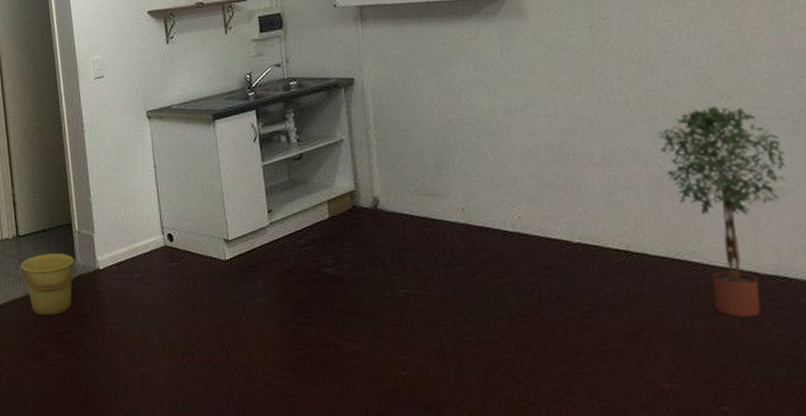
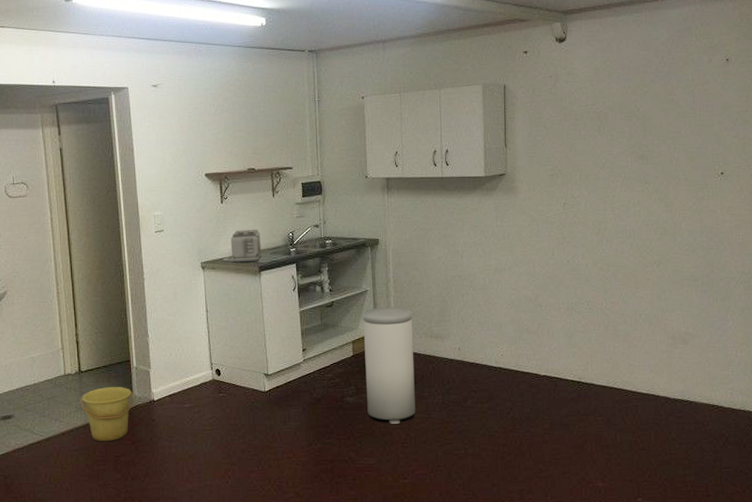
toaster: none [179,71,215,111] -> present [230,229,261,263]
pedal bin: none [339,158,411,303] -> present [363,307,415,425]
potted tree: present [658,106,786,317] -> none [608,269,695,431]

